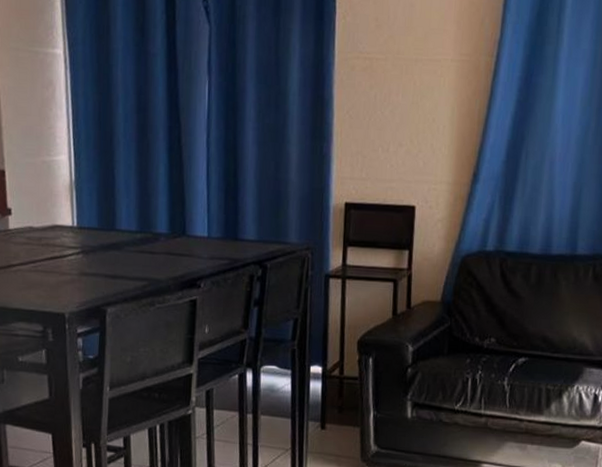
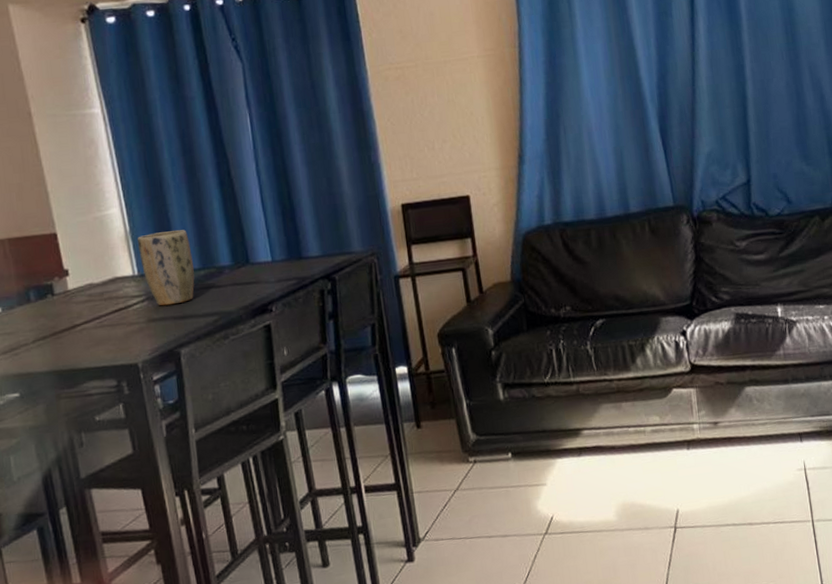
plant pot: none [80,187,132,263] -> present [137,230,195,306]

